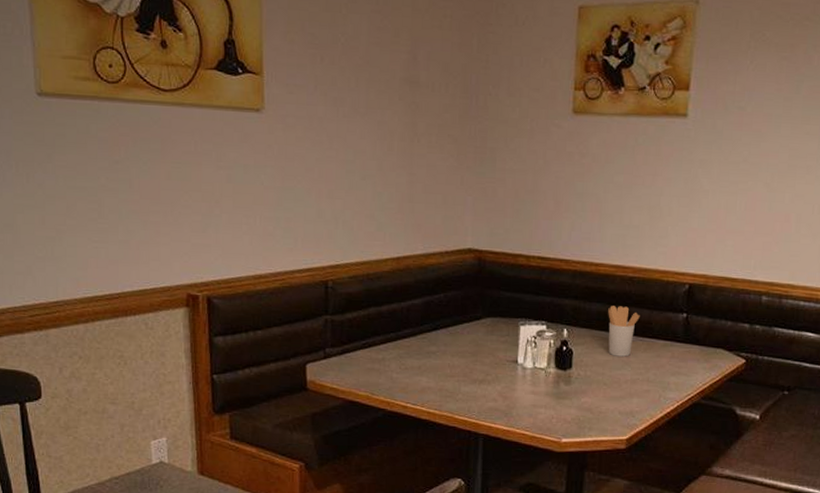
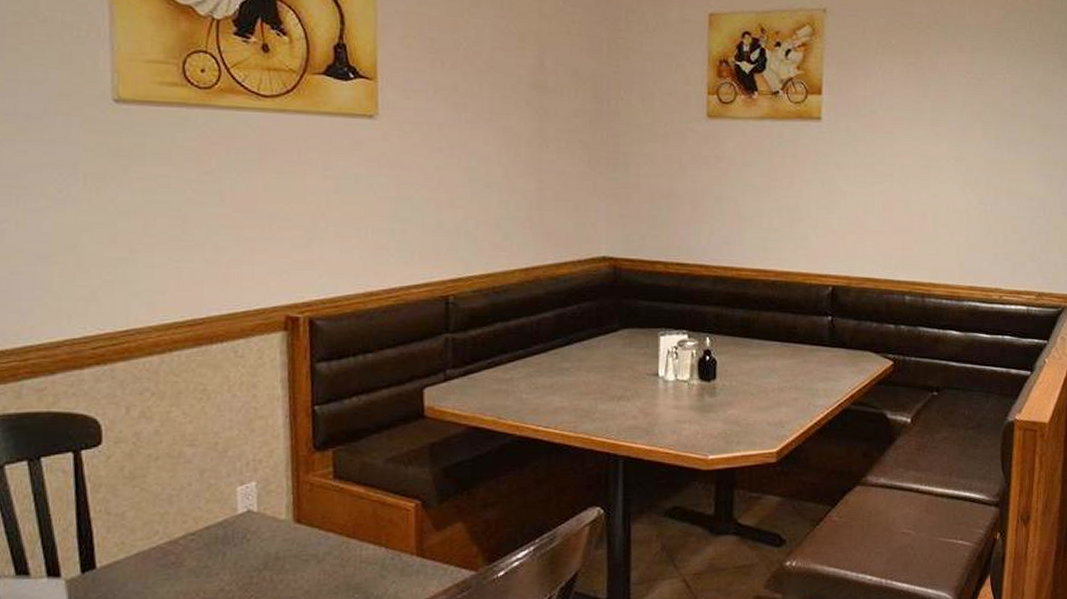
utensil holder: present [608,306,640,357] -> none [751,311,784,364]

